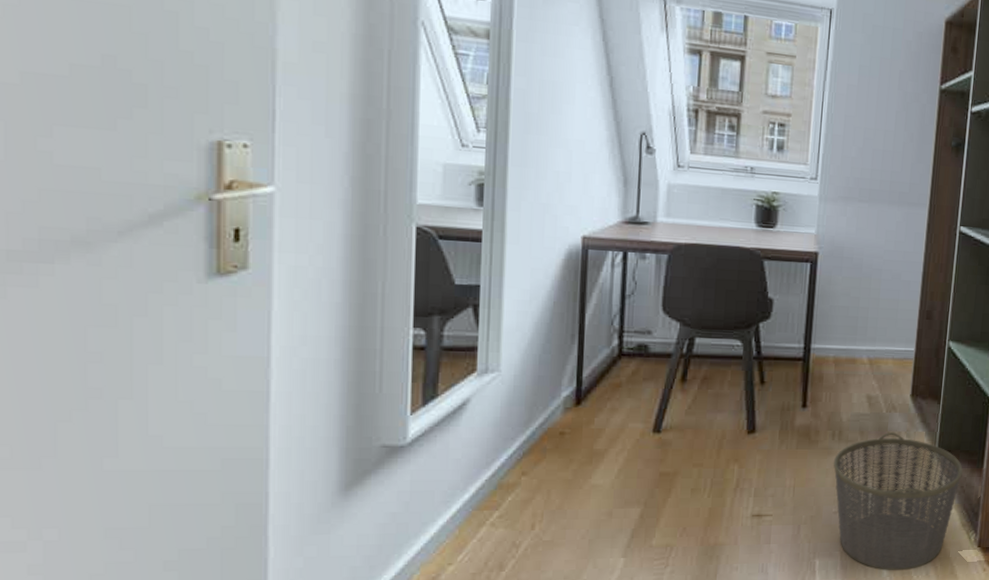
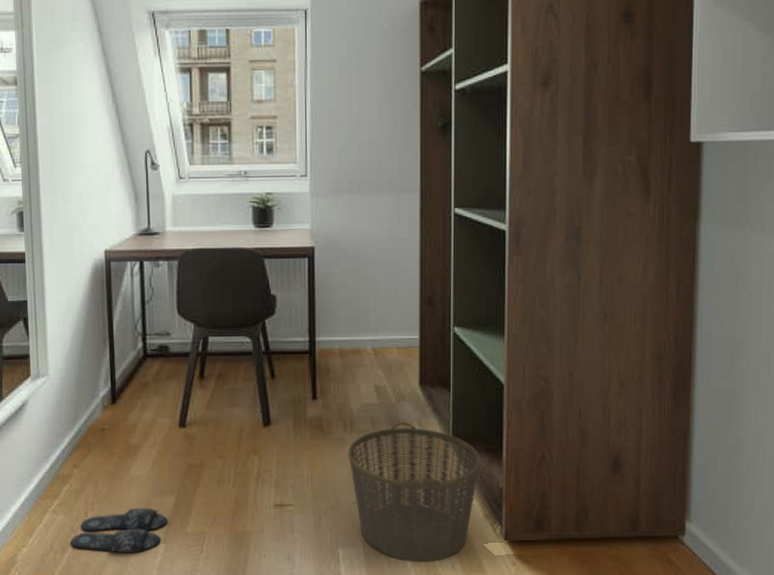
slippers: none [510,519,631,570] -> present [70,507,168,553]

